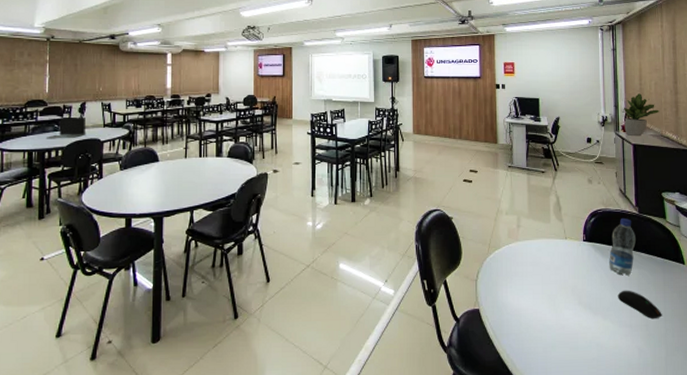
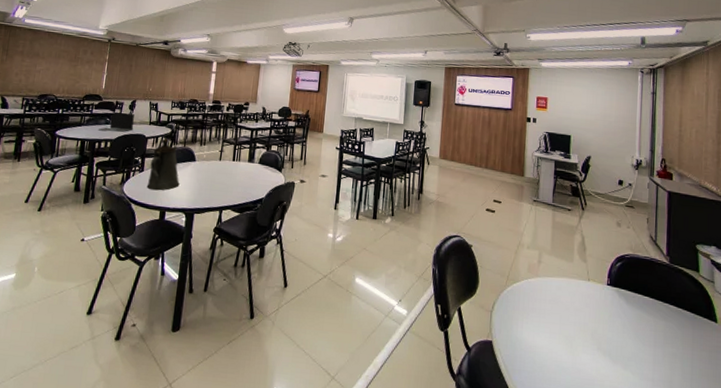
coffee pot: none [107,140,144,197] -> present [146,138,180,191]
bottle: present [609,217,637,276] -> none [633,265,666,327]
computer mouse: present [617,290,662,318] -> none [640,341,689,376]
potted plant: present [621,93,659,137] -> none [657,140,699,184]

